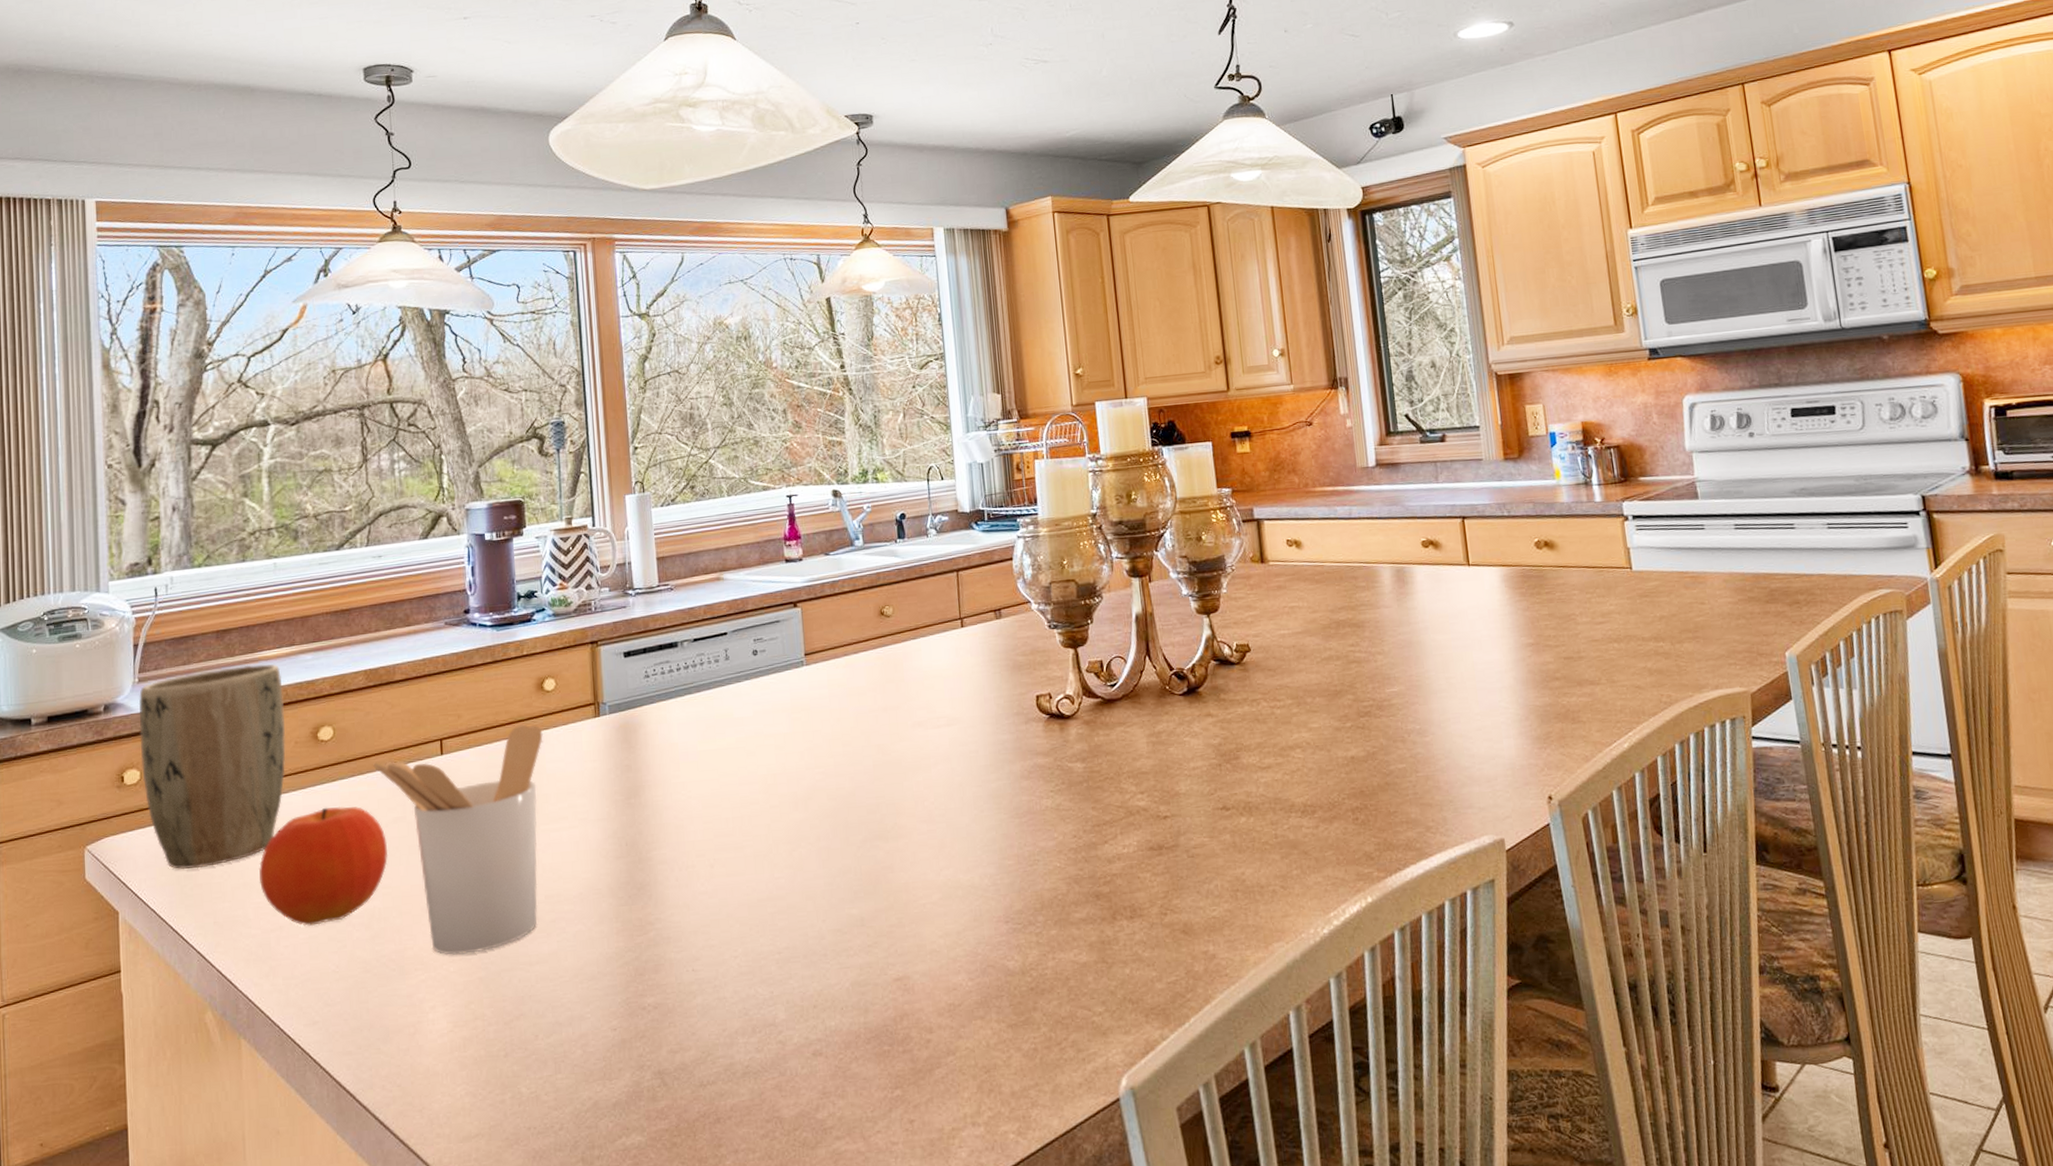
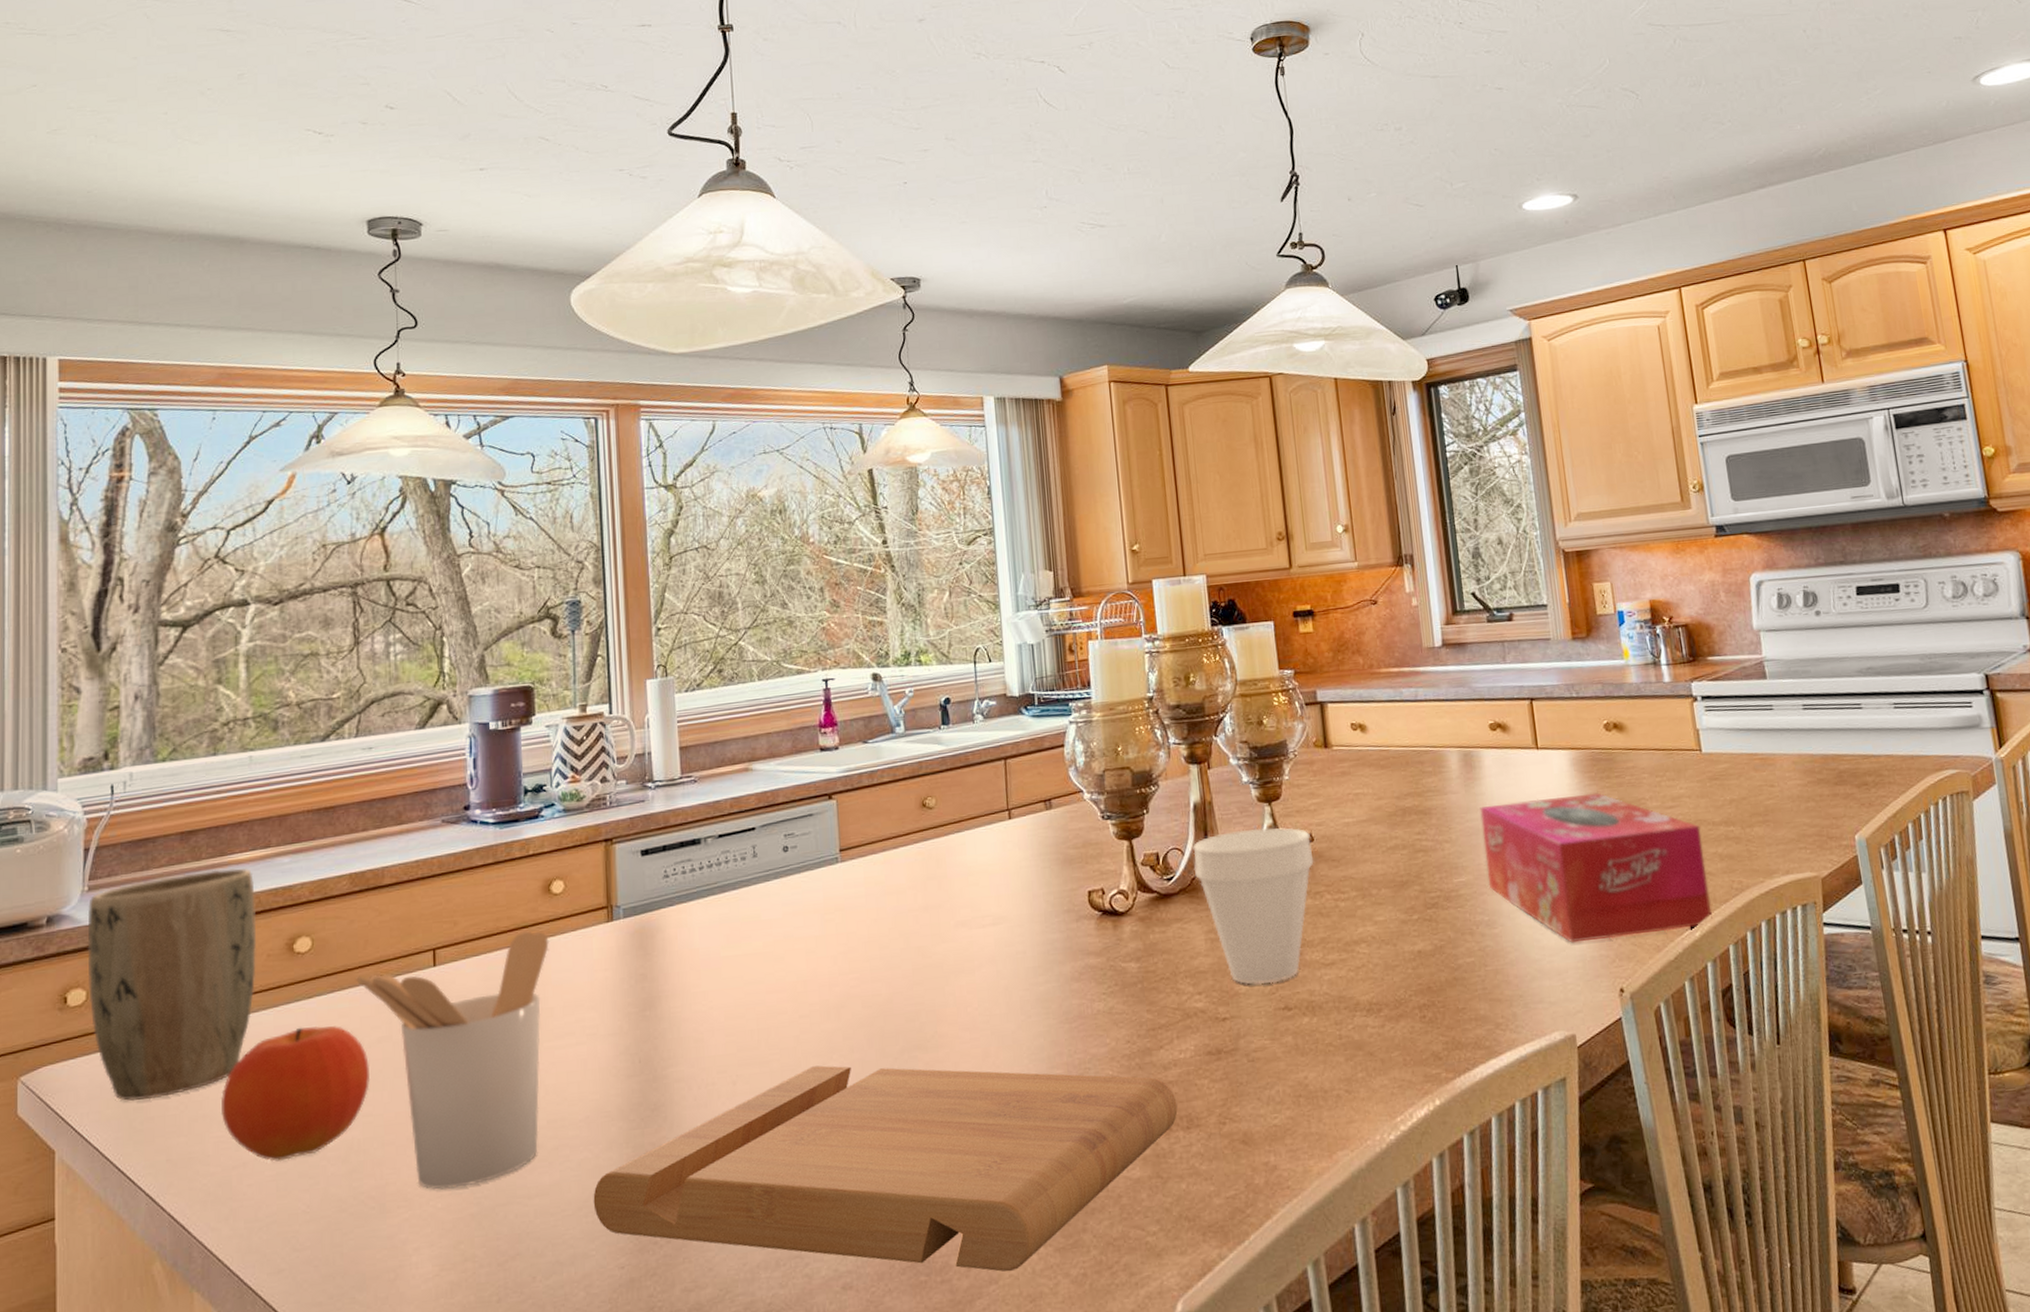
cutting board: none [587,852,1122,1045] -> present [593,1065,1178,1272]
cup: none [1135,638,1251,786] -> present [1193,827,1314,985]
tissue box: none [1412,608,1641,752] -> present [1479,792,1712,943]

